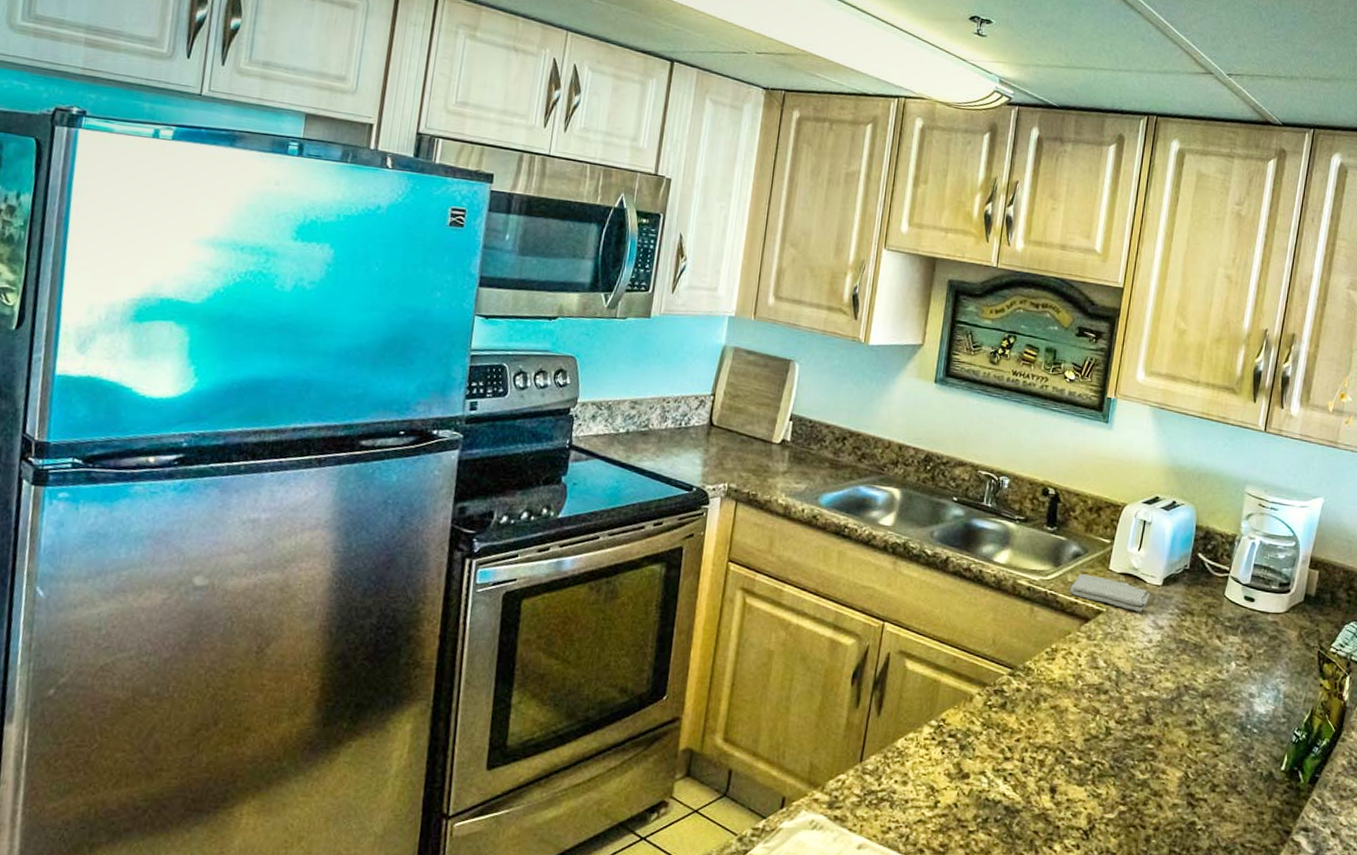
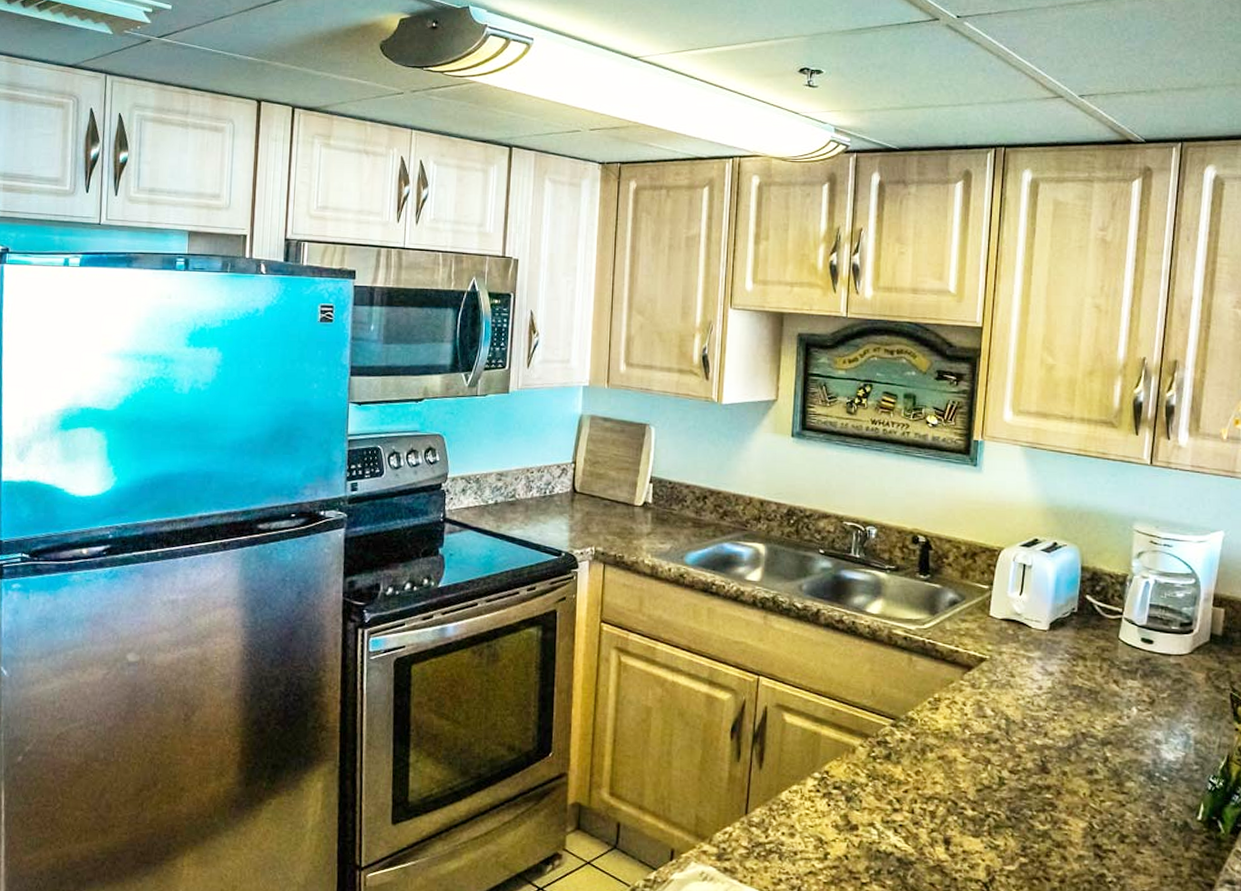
washcloth: present [1070,574,1150,612] -> none [950,621,1036,658]

